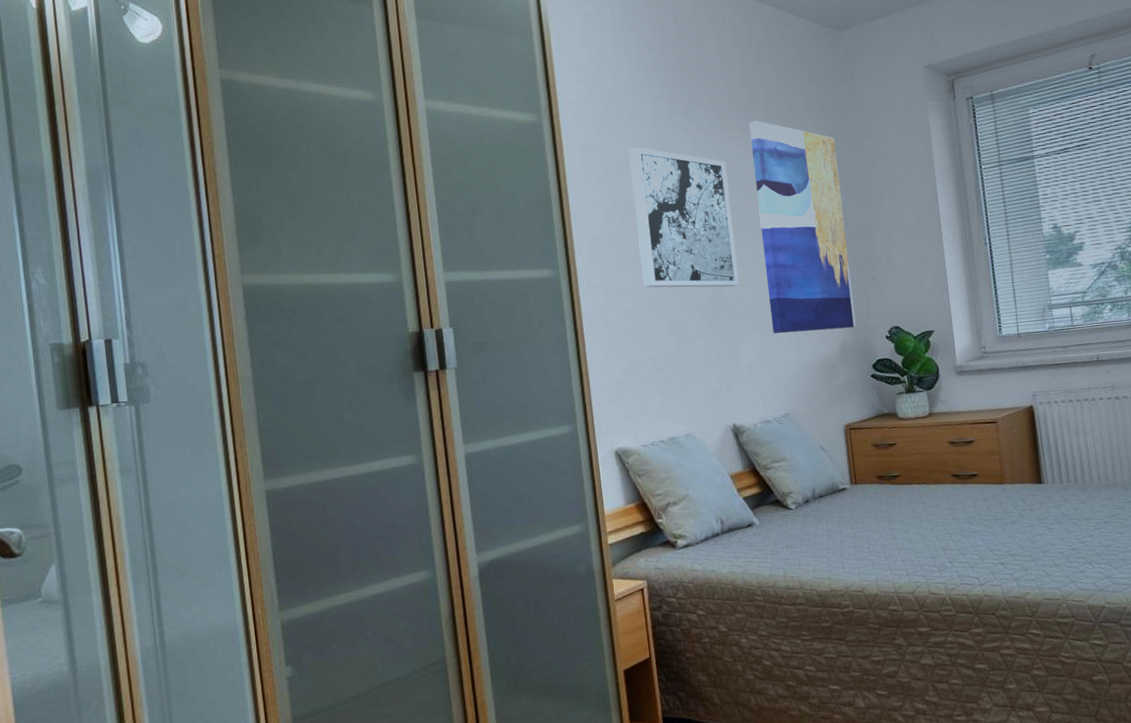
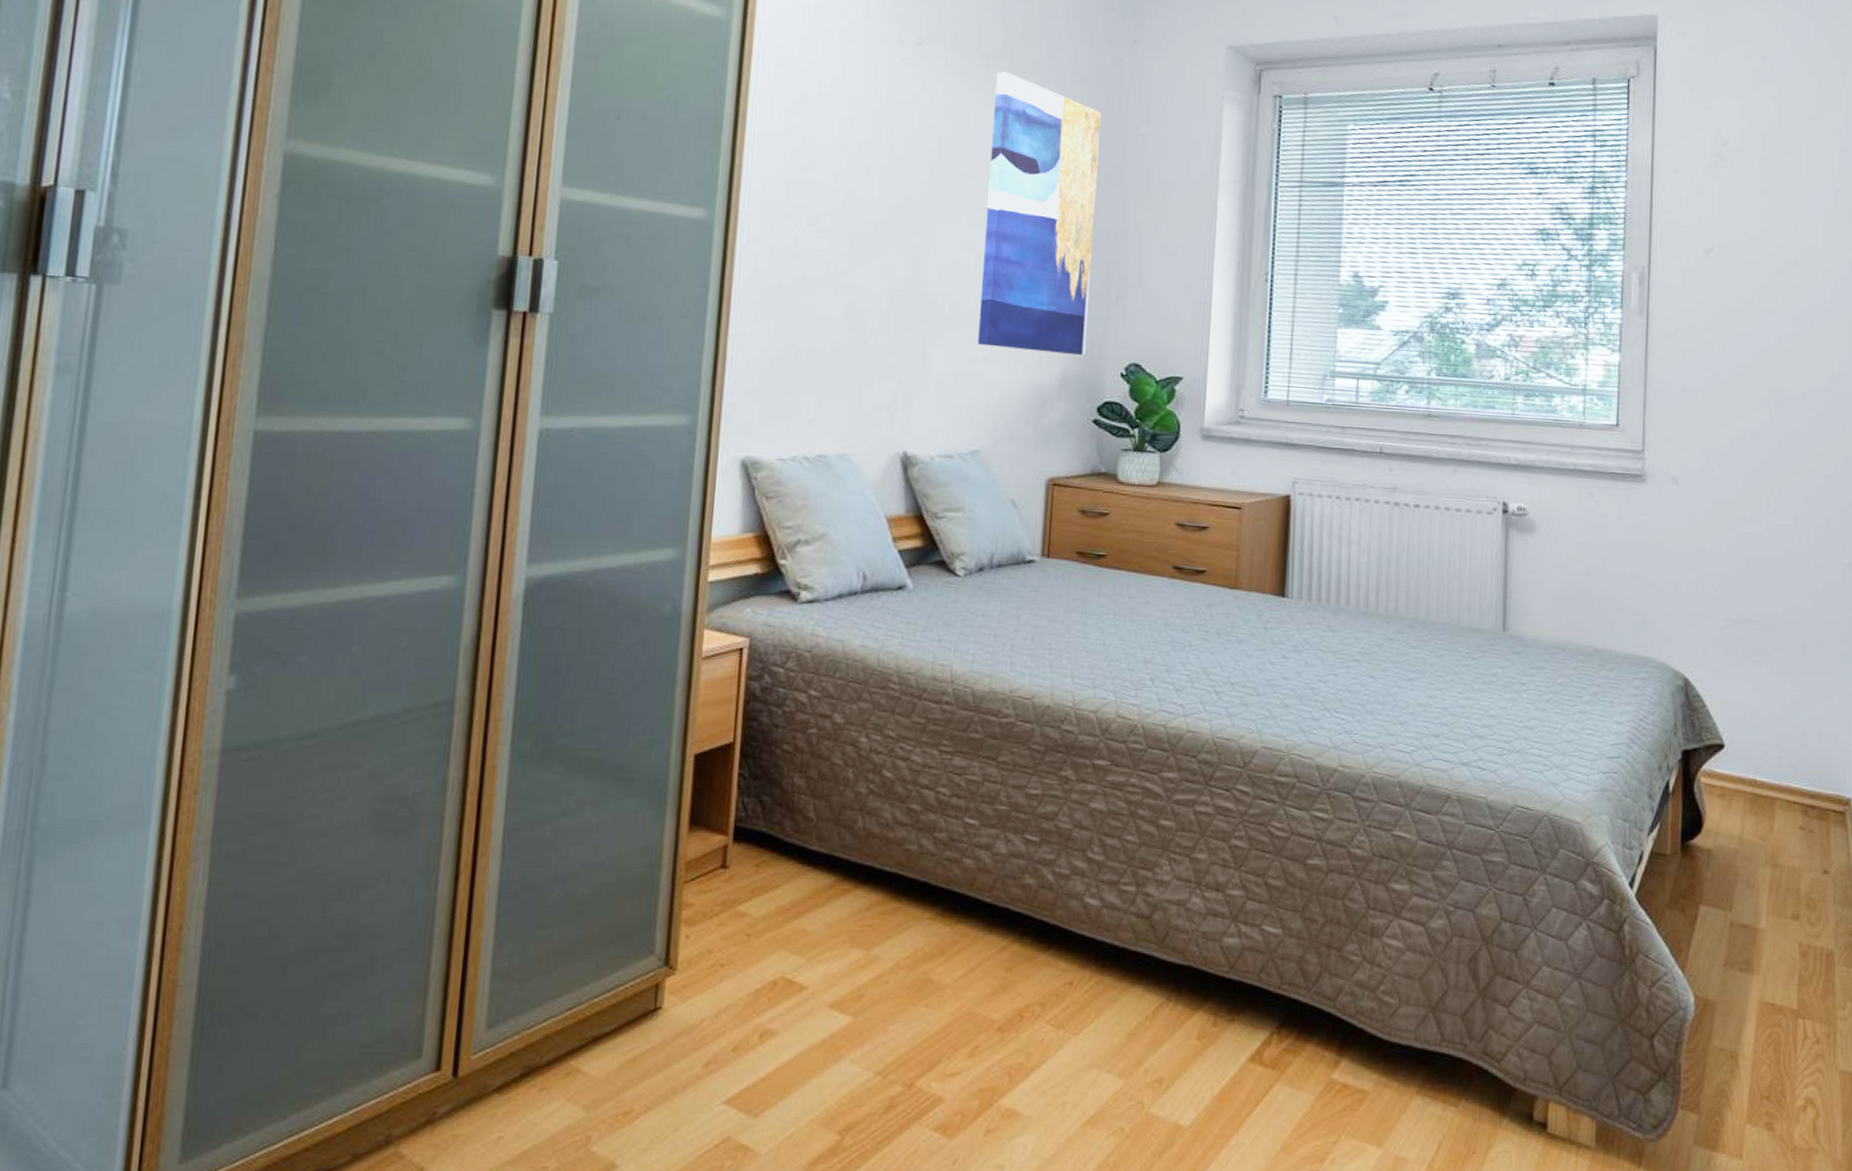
wall art: present [628,147,740,288] -> none [821,75,958,275]

